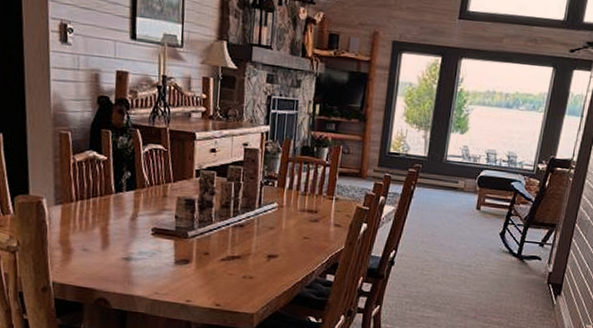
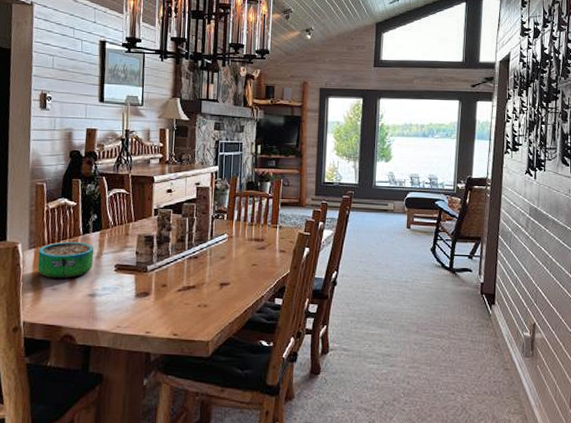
decorative bowl: none [65,199,129,240] -> present [37,241,94,279]

